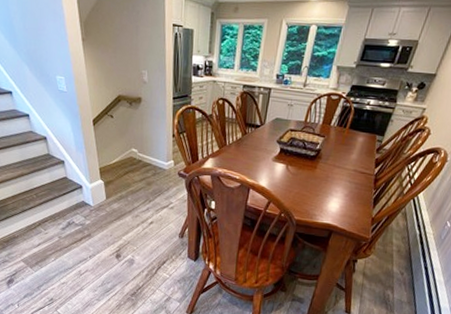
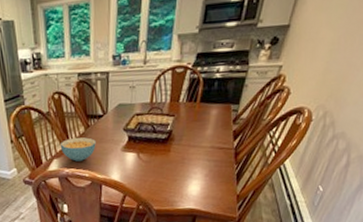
cereal bowl: none [218,142,250,164] -> present [61,137,96,162]

